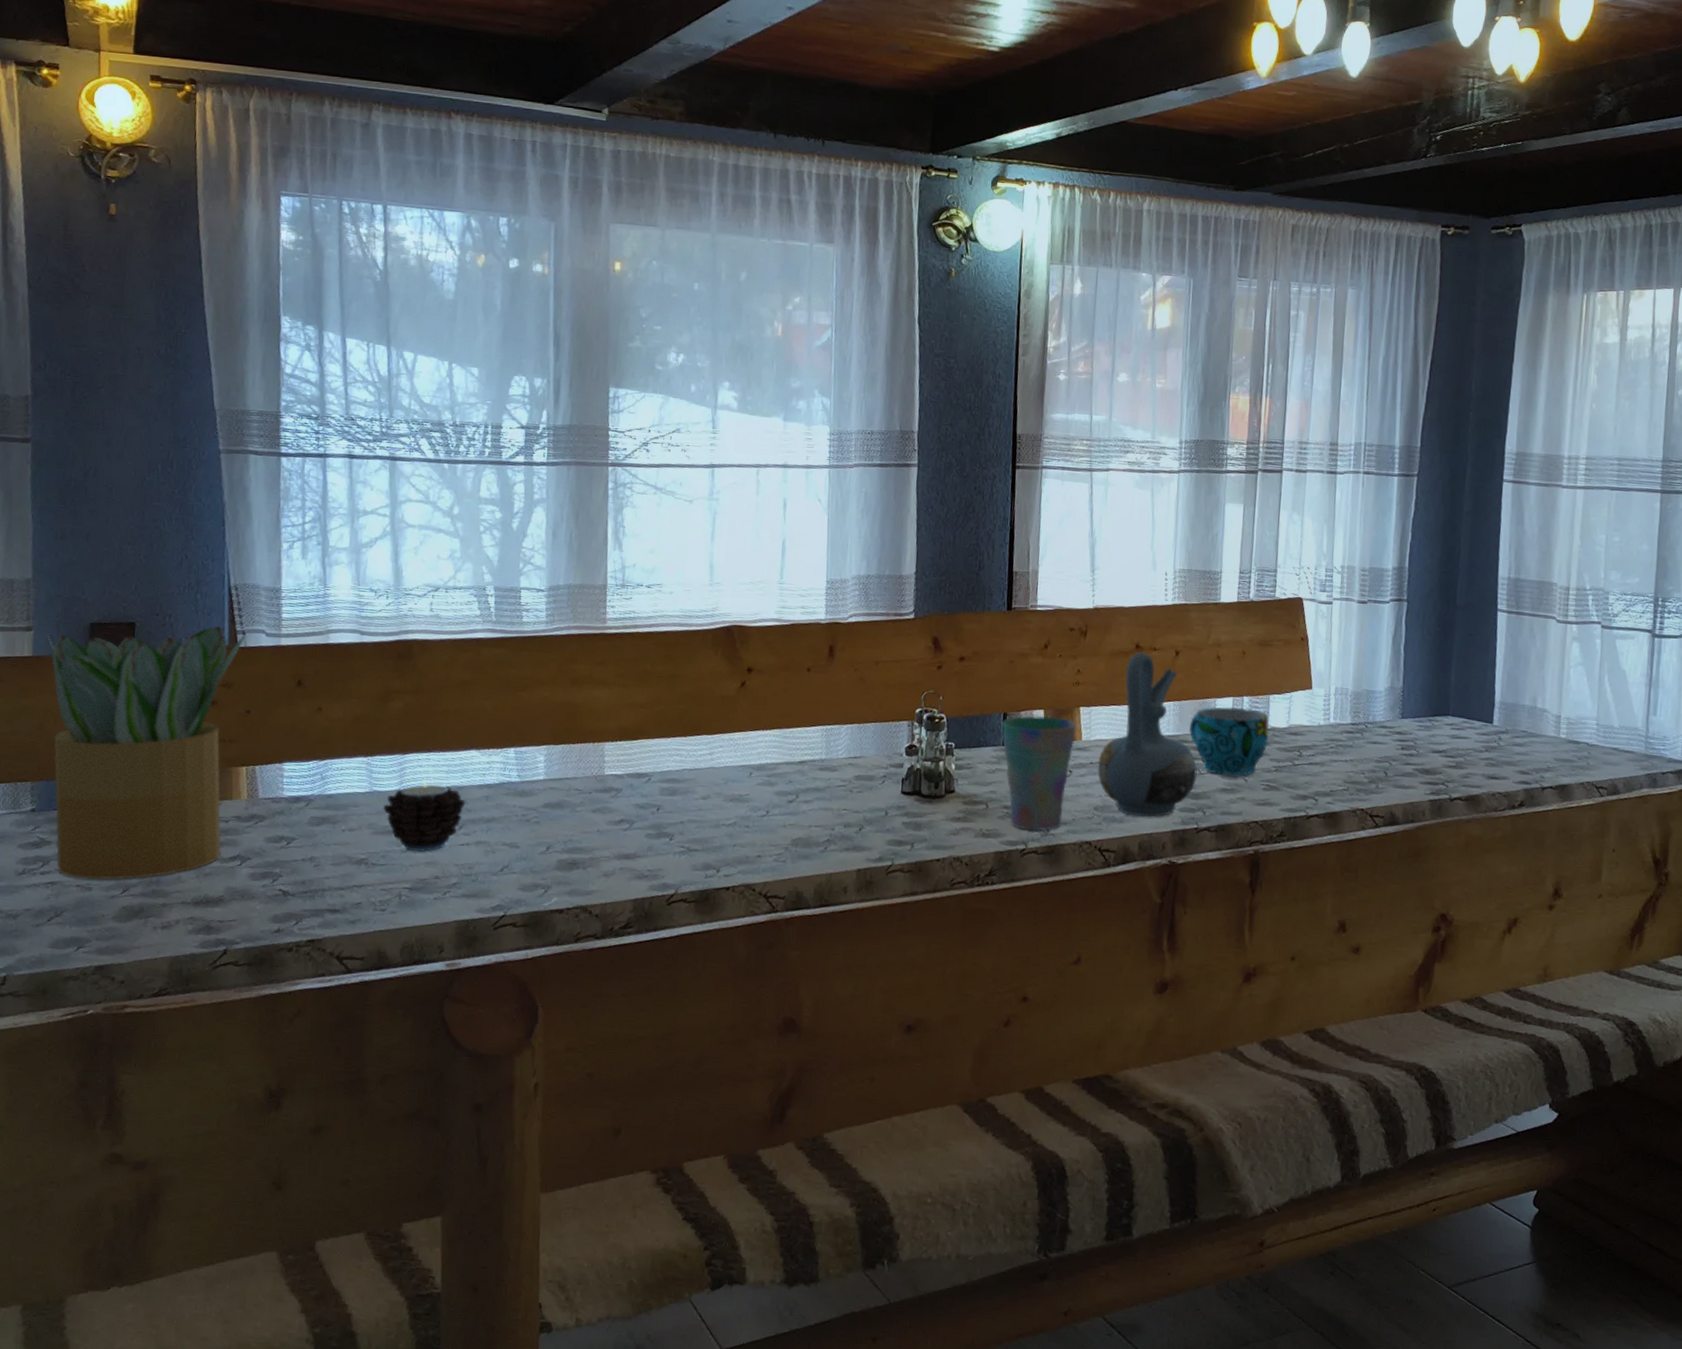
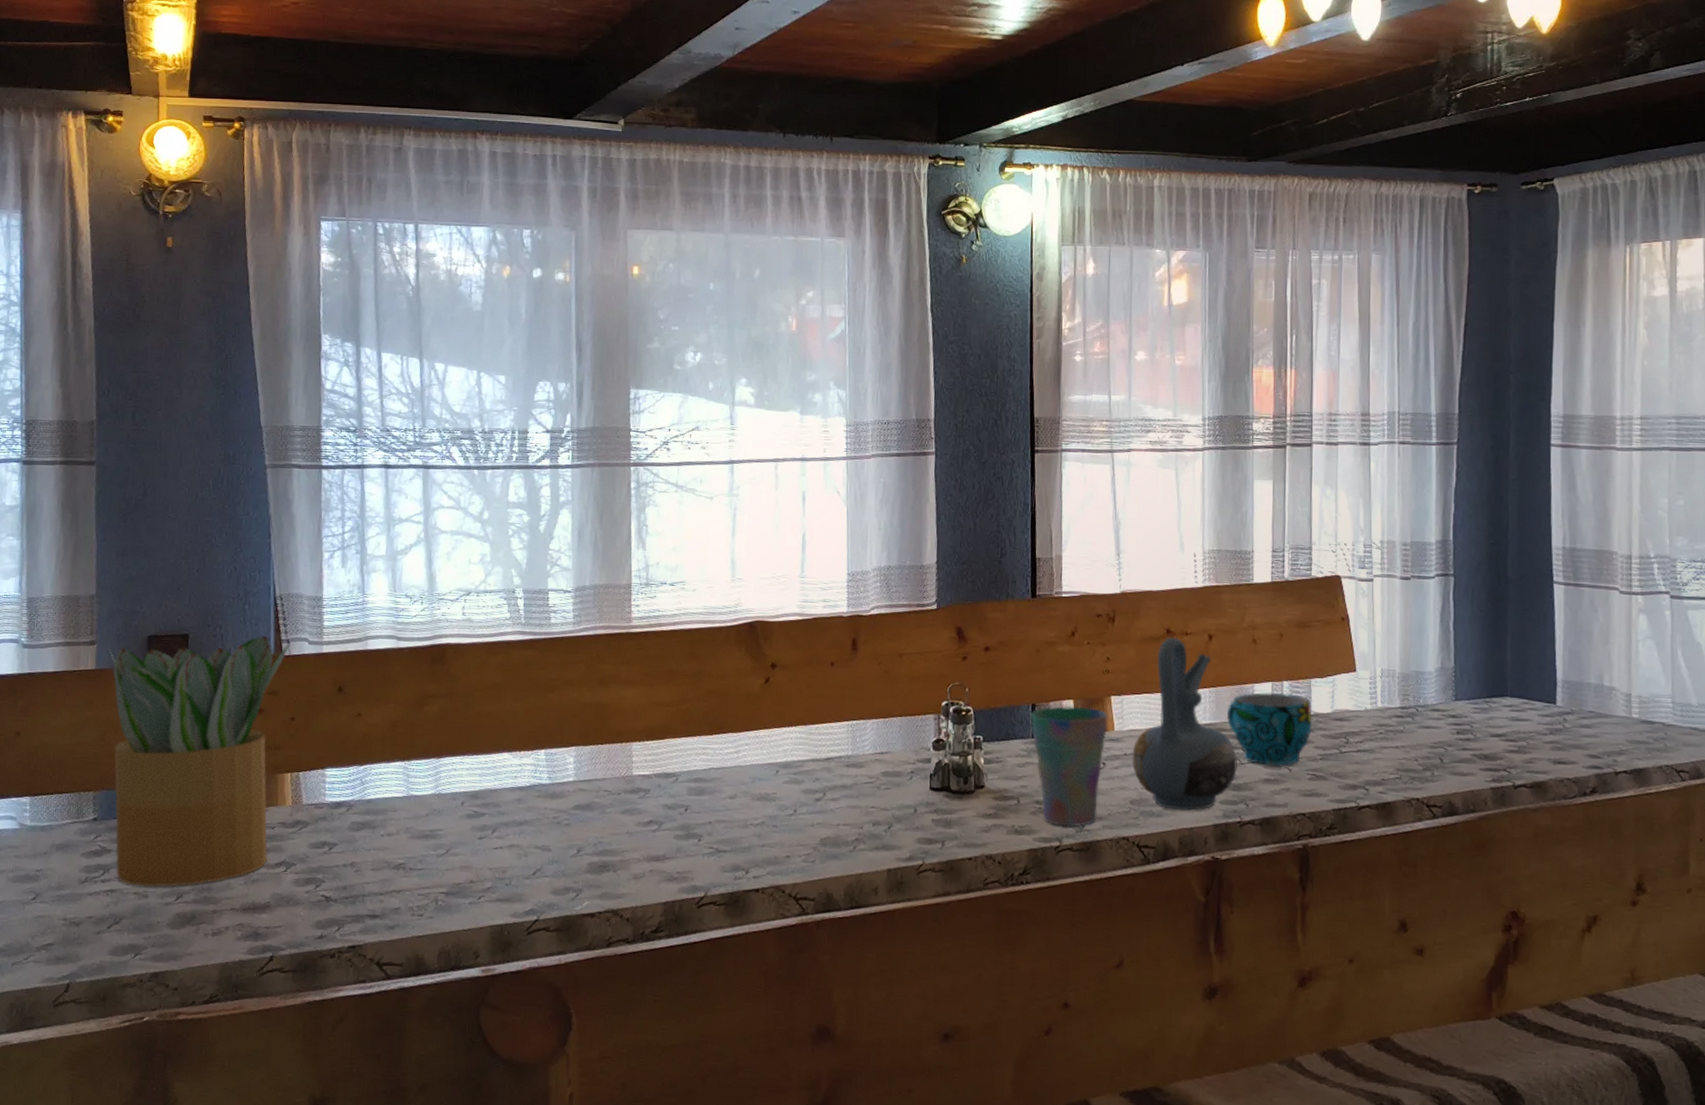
candle: present [383,778,465,852] -> none [420,781,498,856]

